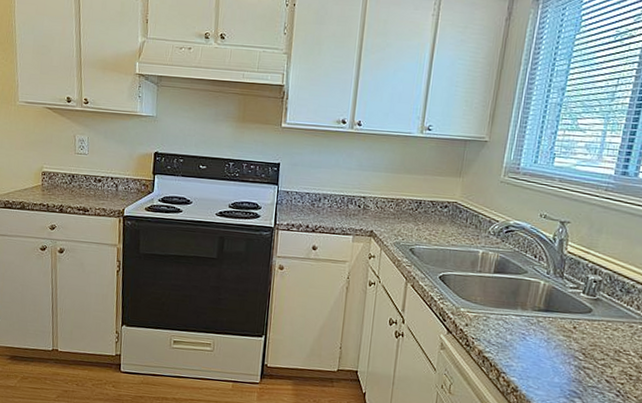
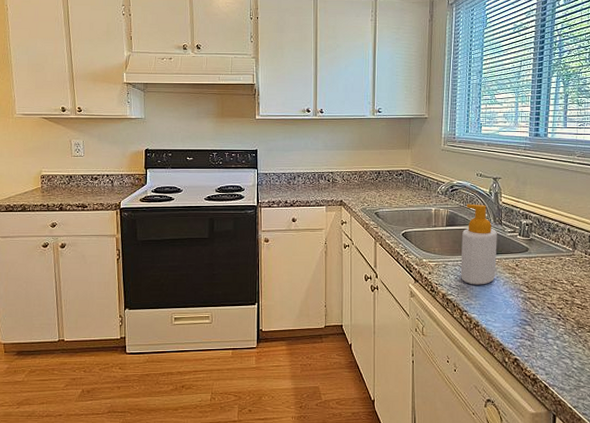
soap bottle: none [503,249,556,346] -> present [461,204,497,285]

